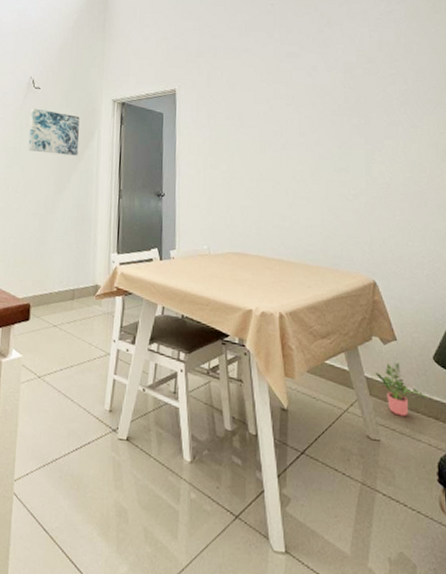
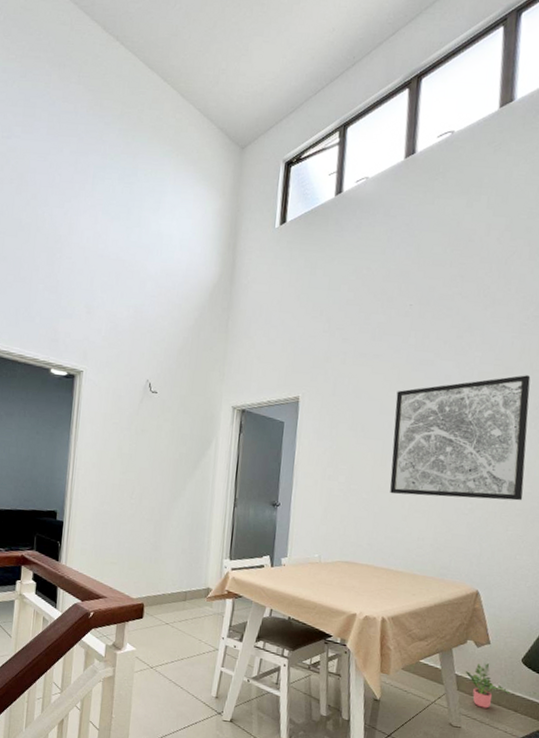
wall art: present [28,108,80,156] -> none [143,413,198,464]
wall art: none [268,64,405,186] -> present [390,375,531,501]

